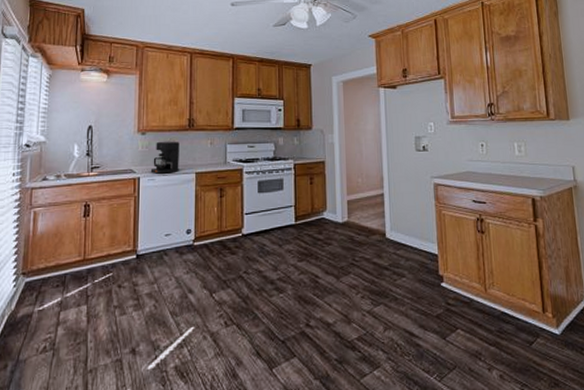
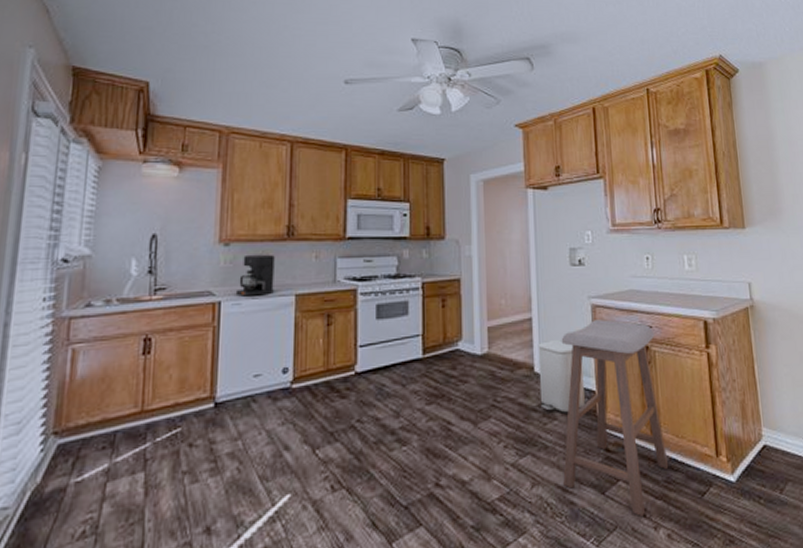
pedal bin: none [389,212,429,273] -> present [538,340,585,415]
bar stool: none [408,196,501,360] -> present [561,319,669,518]

